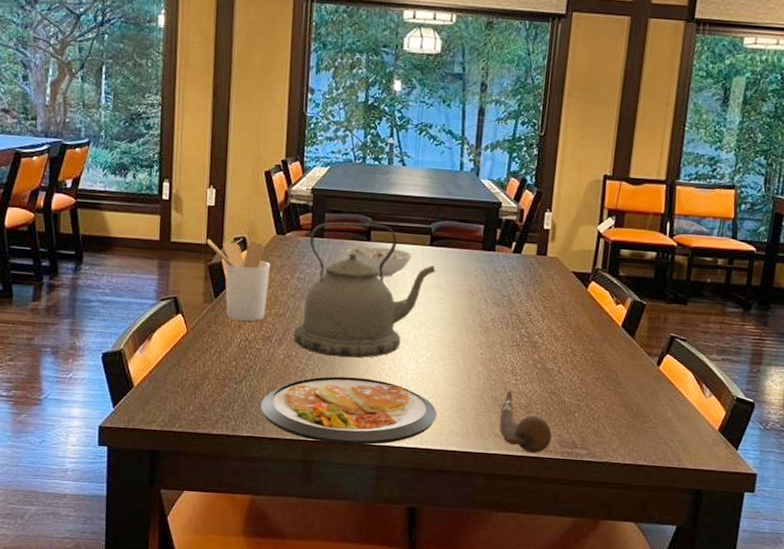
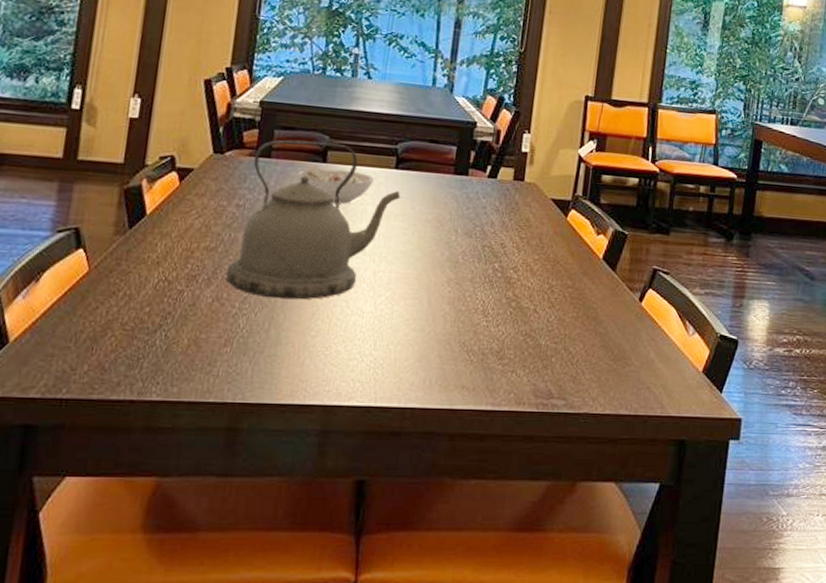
utensil holder: present [206,238,271,322] -> none [123,156,204,258]
dish: present [261,376,437,445] -> none [178,322,396,406]
spoon: present [499,390,552,453] -> none [467,334,526,407]

